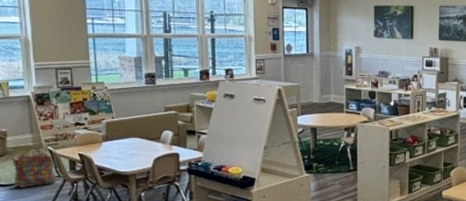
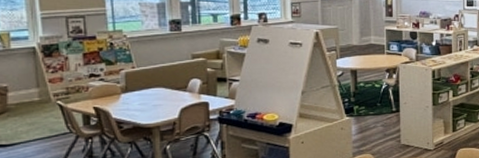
backpack: present [13,146,57,188] -> none [15,101,68,147]

